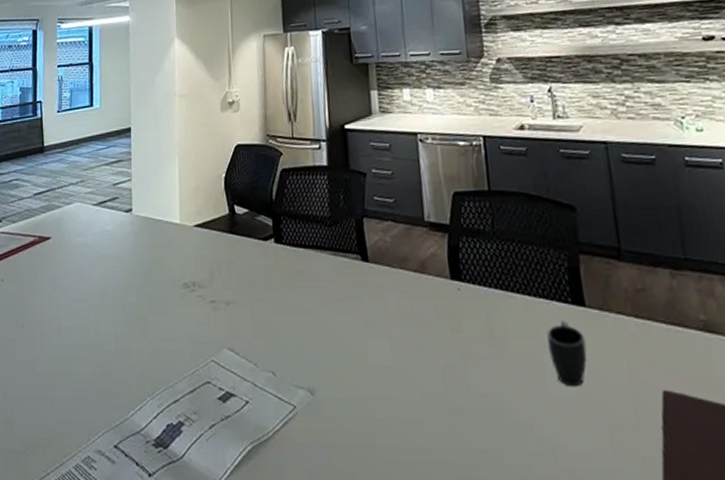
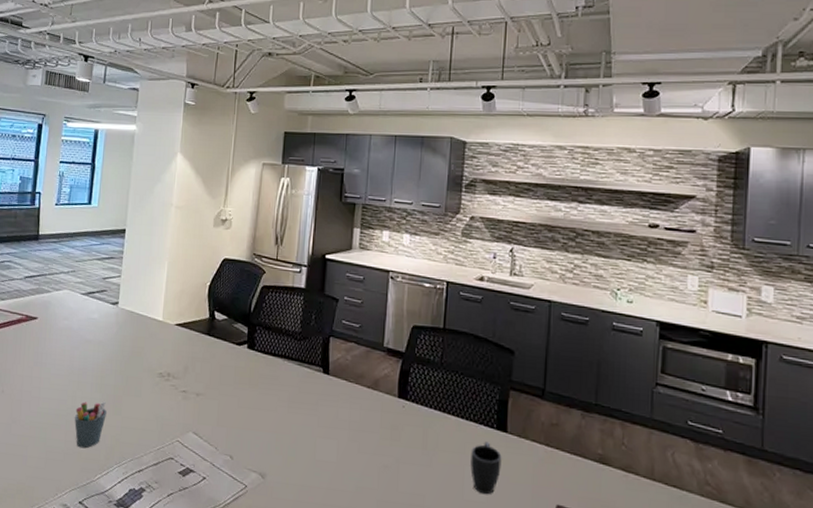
pen holder: none [99,324,134,381] -> present [74,401,108,449]

